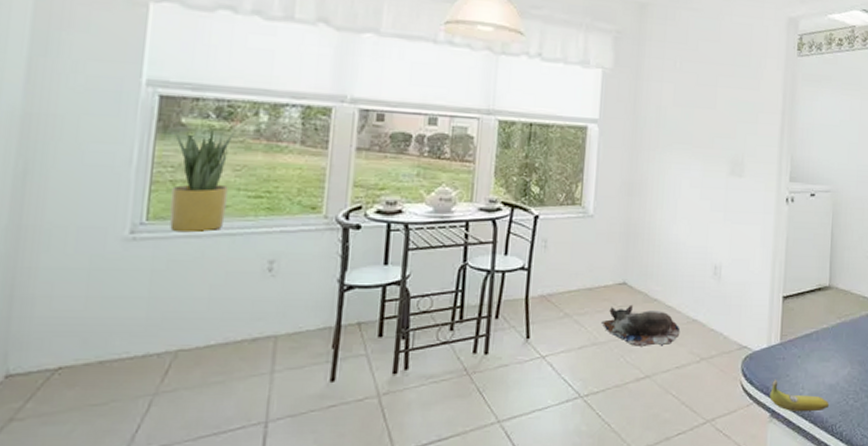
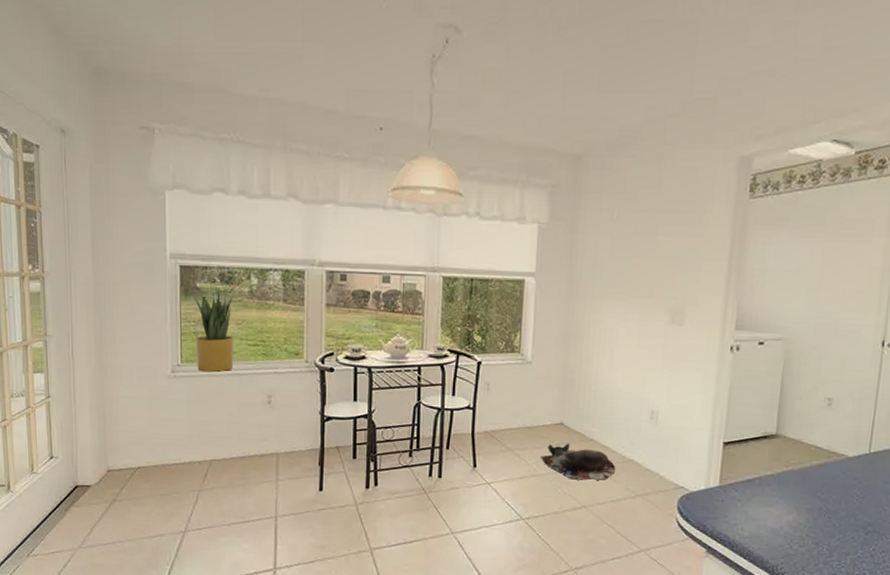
fruit: present [770,379,830,412] -> none [706,518,771,552]

